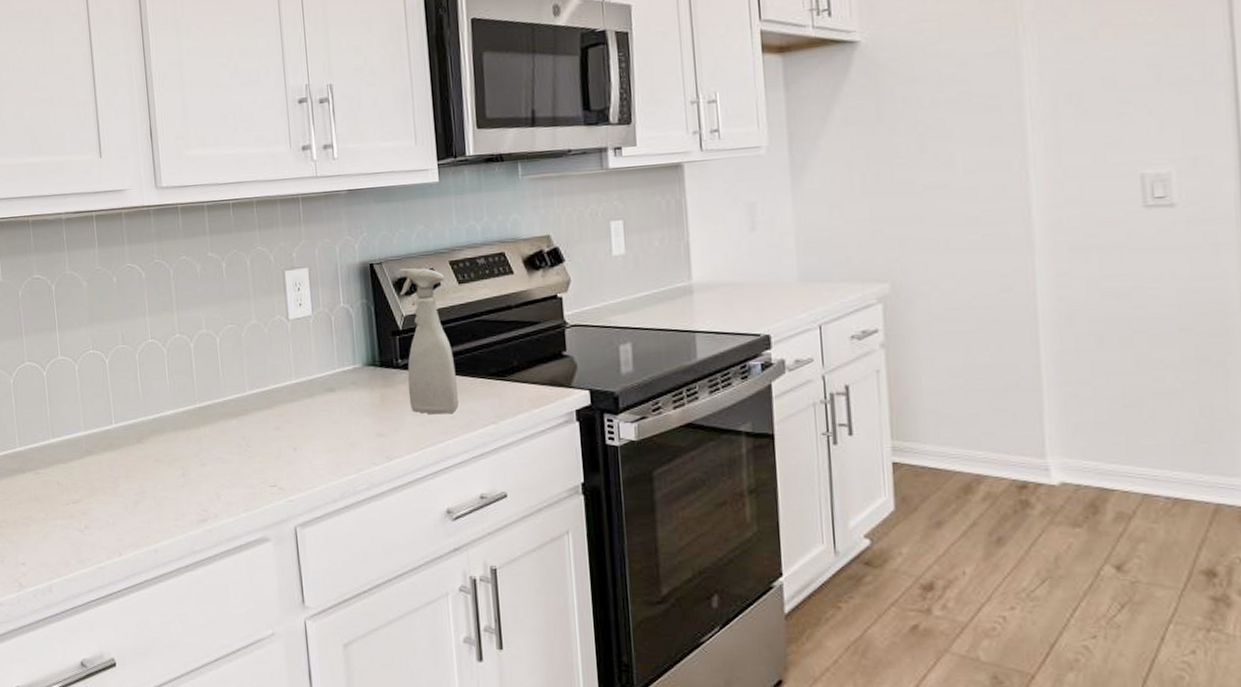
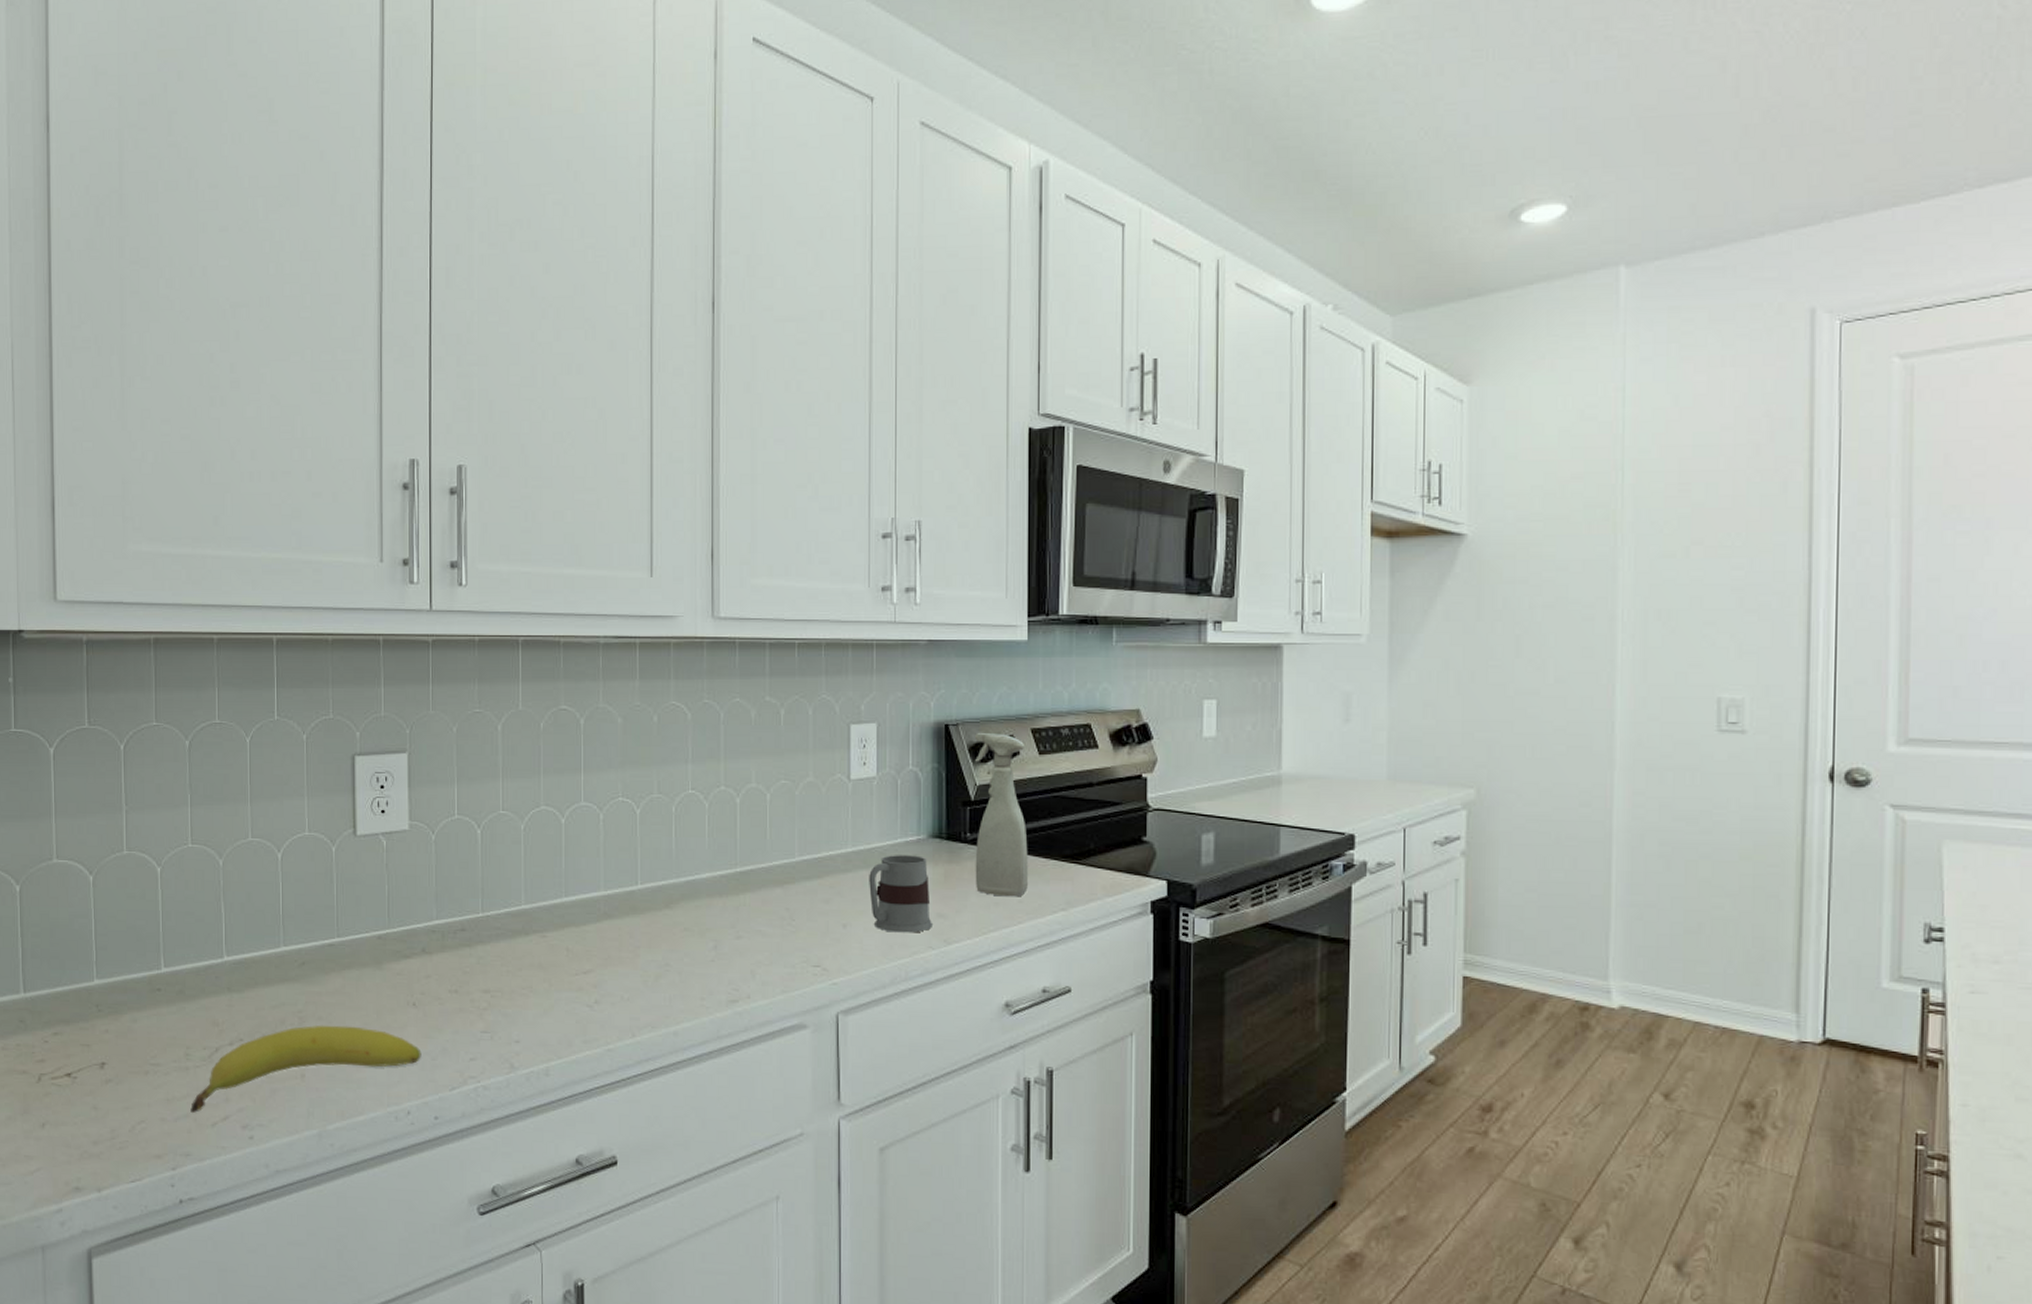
mug: none [313,382,374,453] -> present [869,855,932,933]

